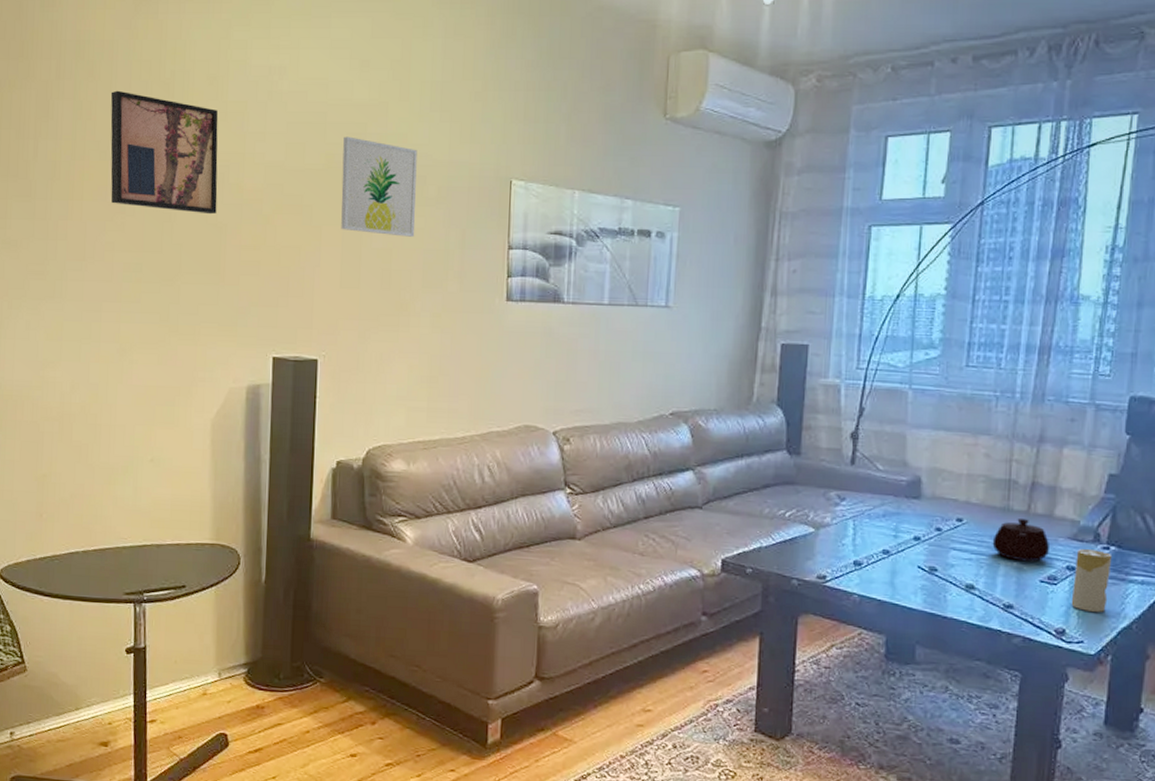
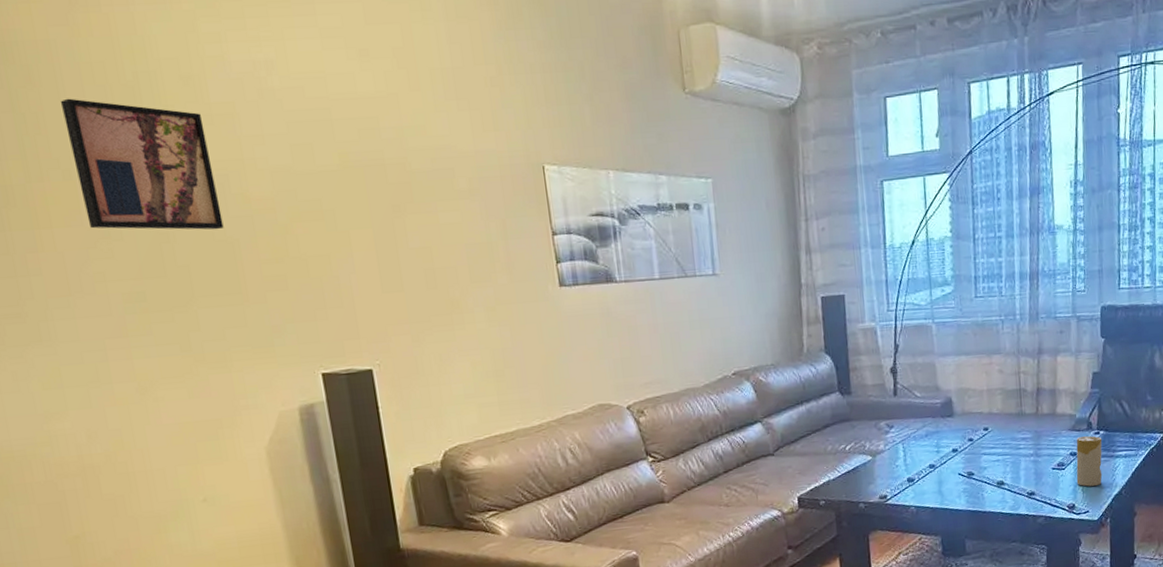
wall art: present [341,136,417,237] -> none [355,132,453,234]
teapot: present [992,517,1049,562] -> none [1013,419,1056,456]

